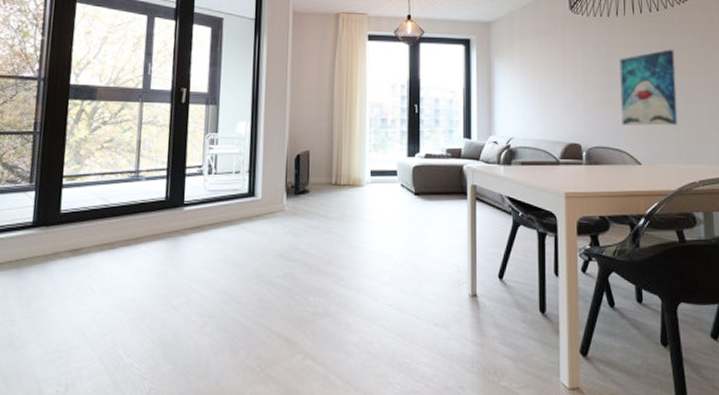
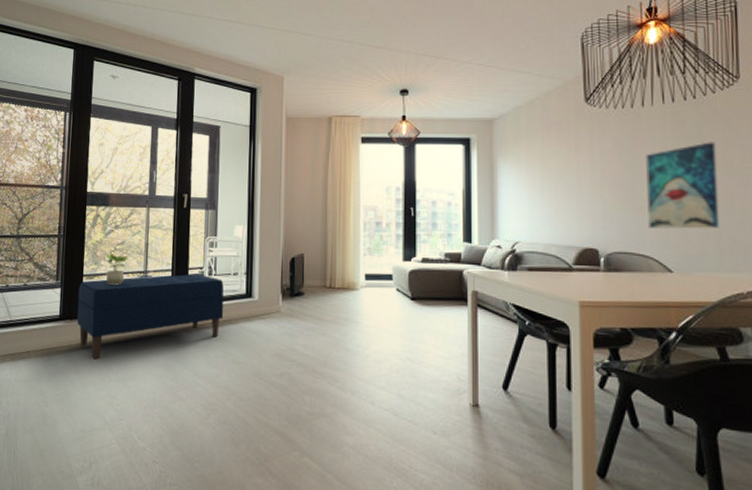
bench: none [53,173,225,270] -> present [76,274,225,359]
potted plant: none [87,150,119,186] -> present [103,252,129,285]

